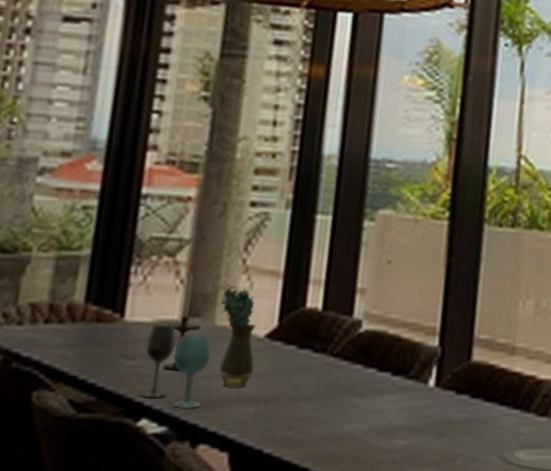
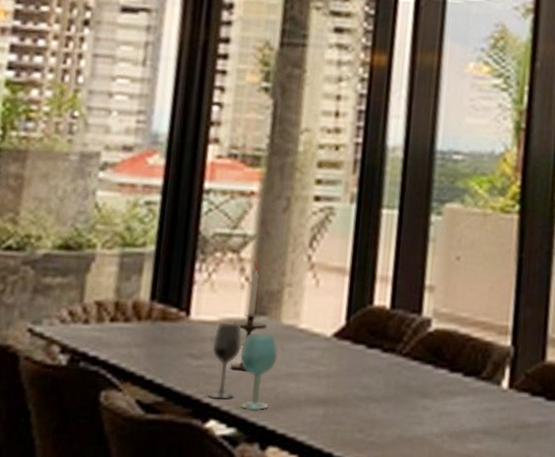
vase: present [219,283,256,387] -> none [287,280,323,388]

